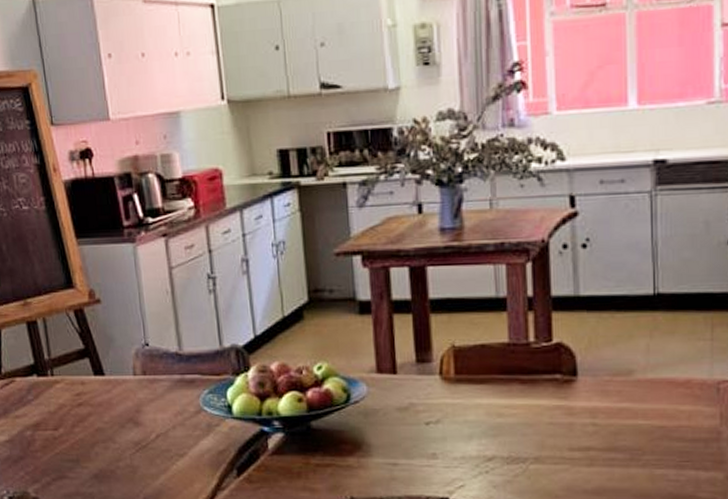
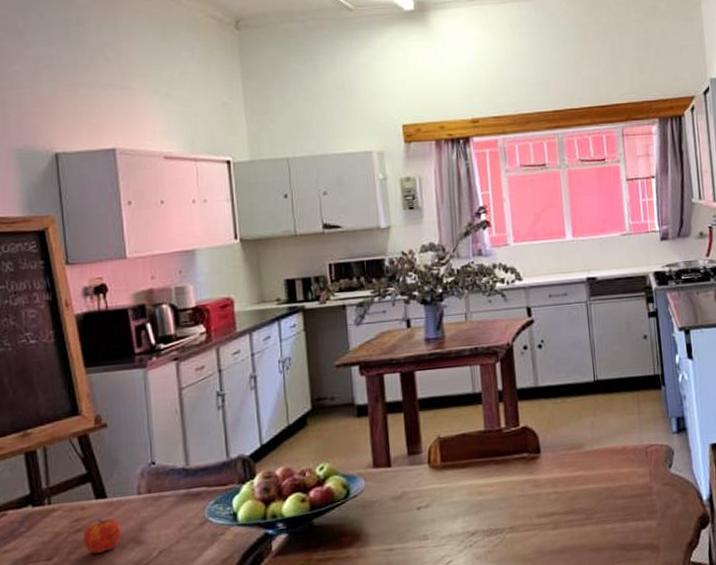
fruit: none [84,396,121,429] -> present [83,518,122,554]

